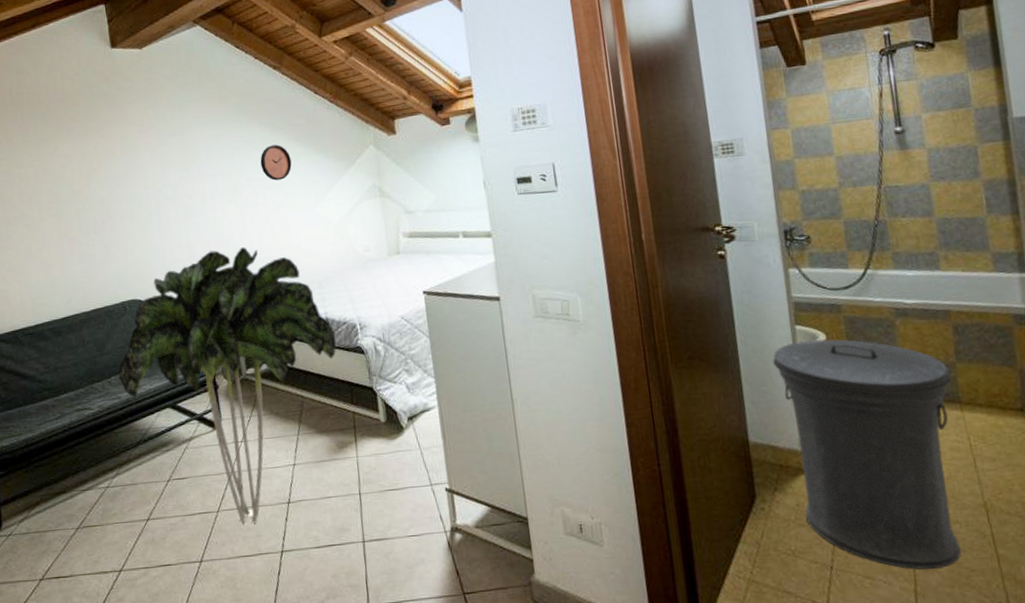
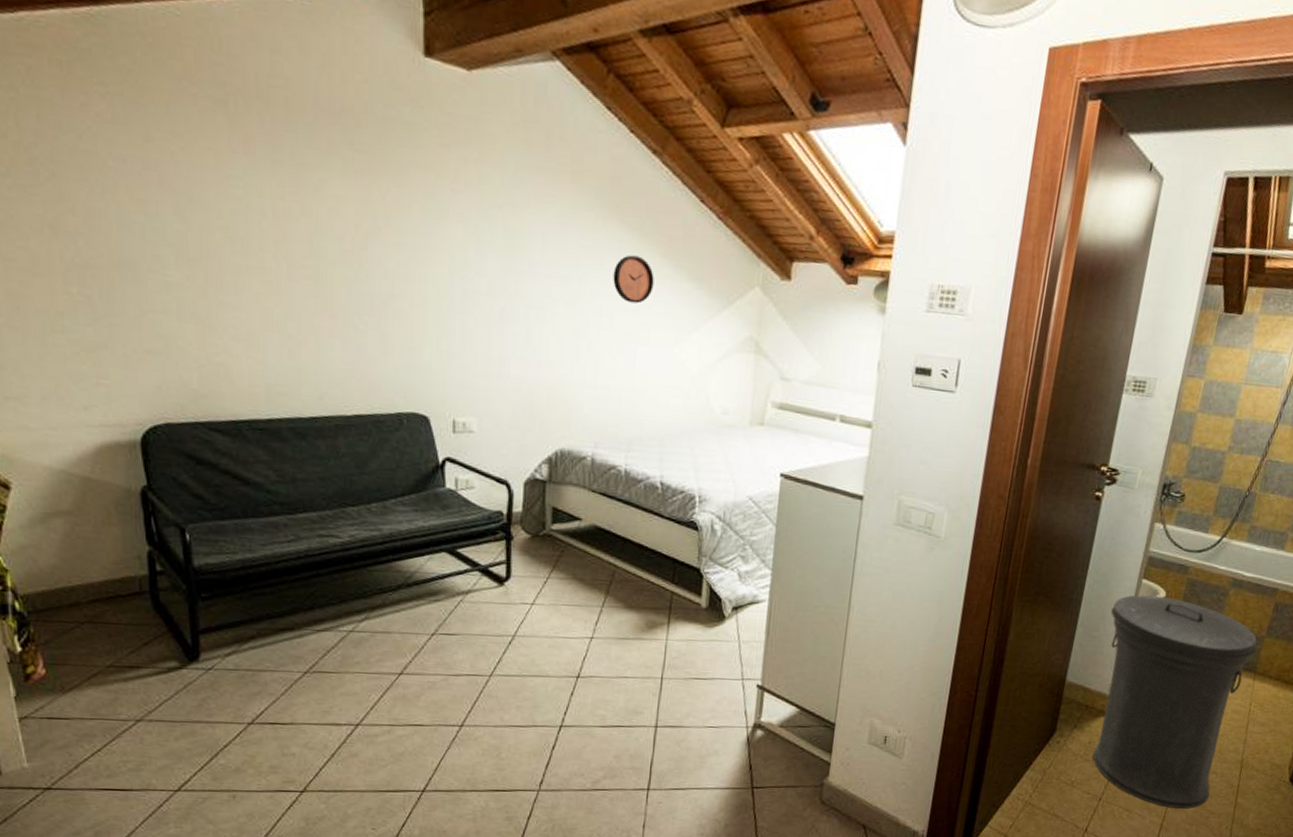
indoor plant: present [119,247,336,525] -> none [383,373,668,694]

